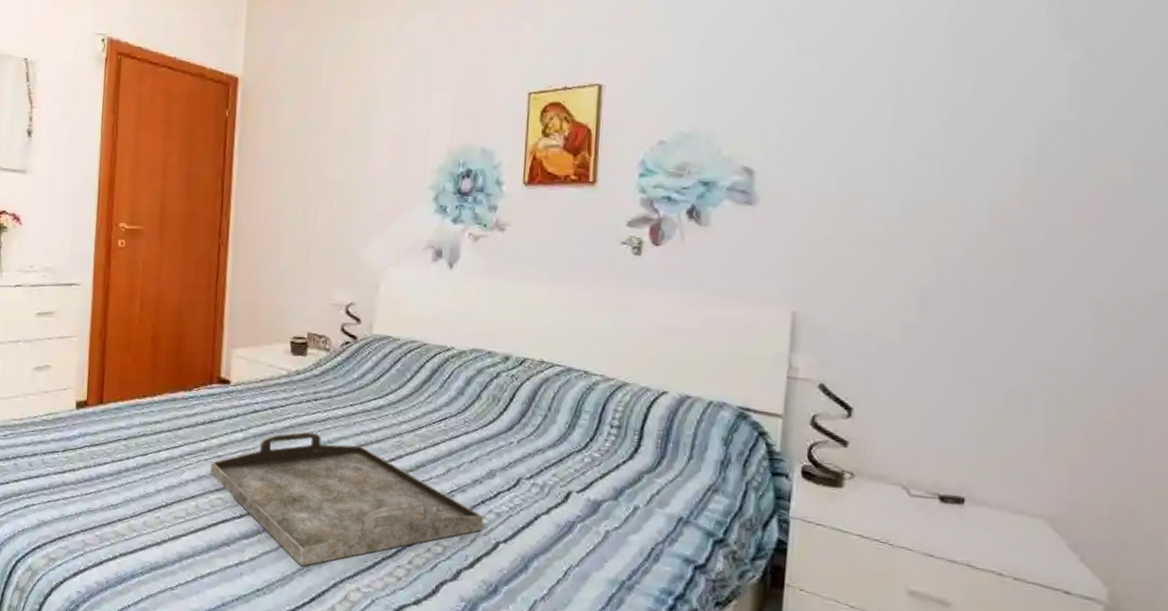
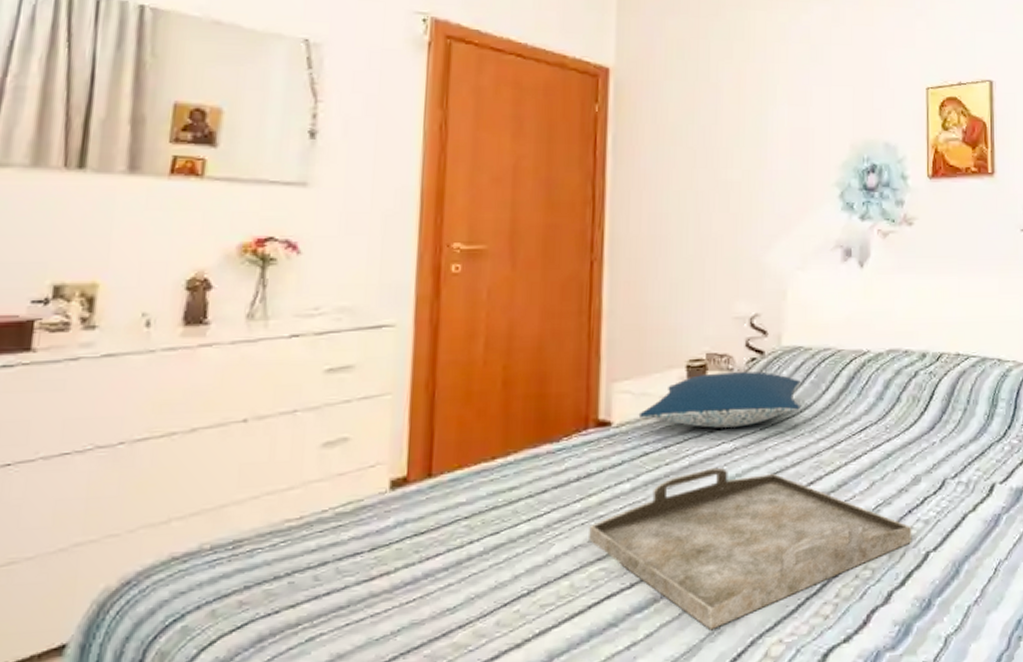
pillow: none [251,350,388,401] -> present [638,371,801,428]

